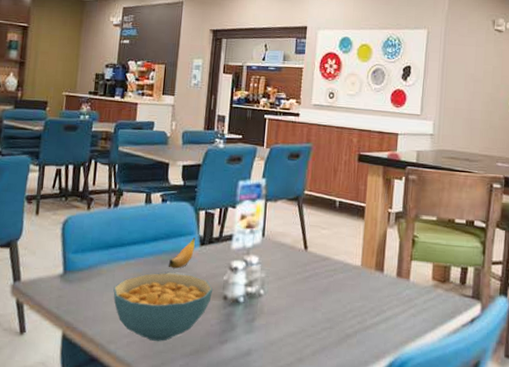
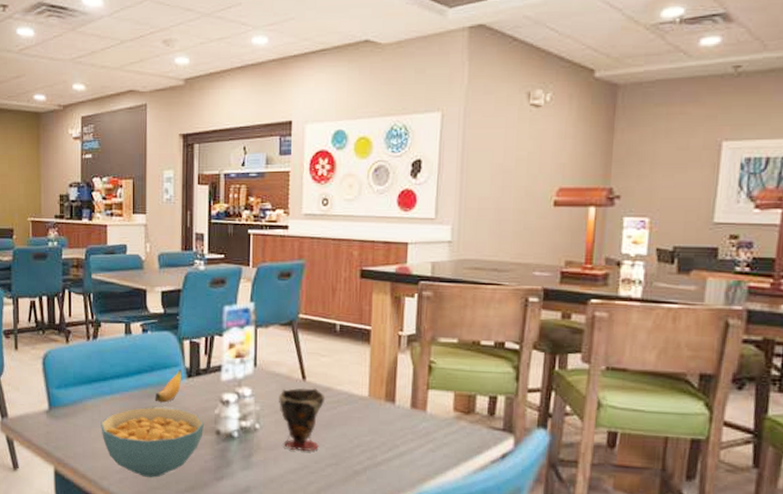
cup: none [282,257,324,316] -> present [279,387,325,452]

